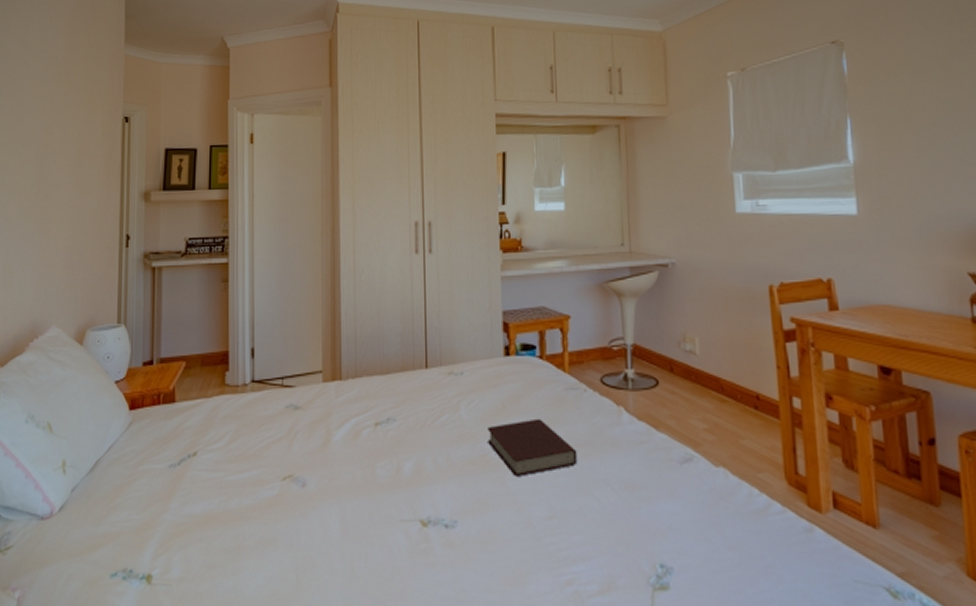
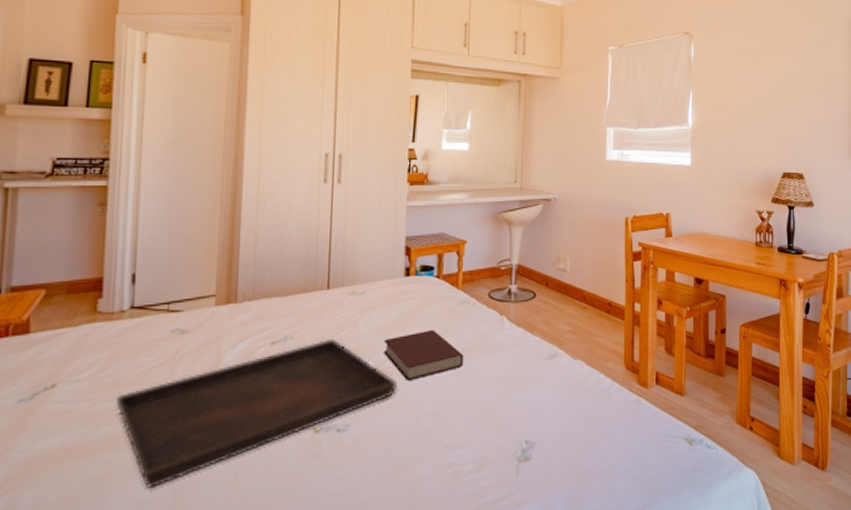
serving tray: none [243,422,504,565] -> present [115,338,397,488]

